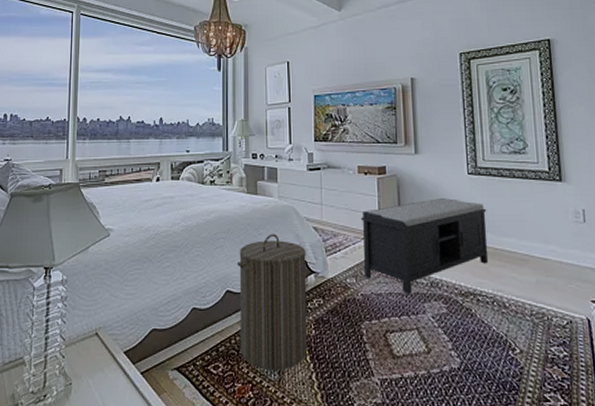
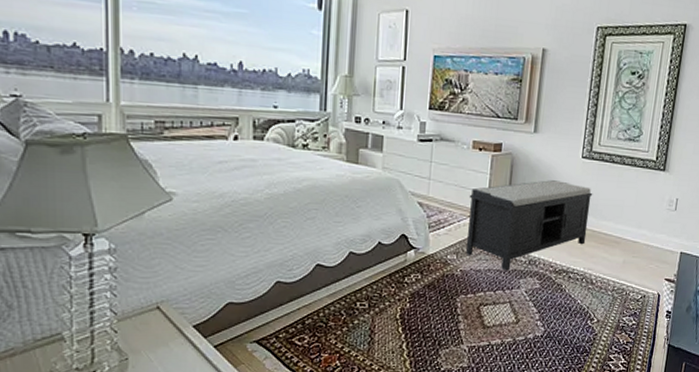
laundry hamper: present [236,234,308,370] -> none [328,207,408,341]

